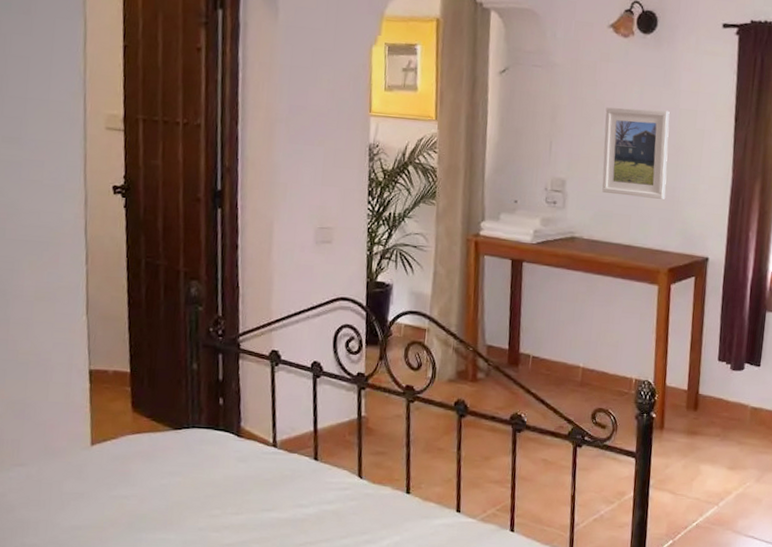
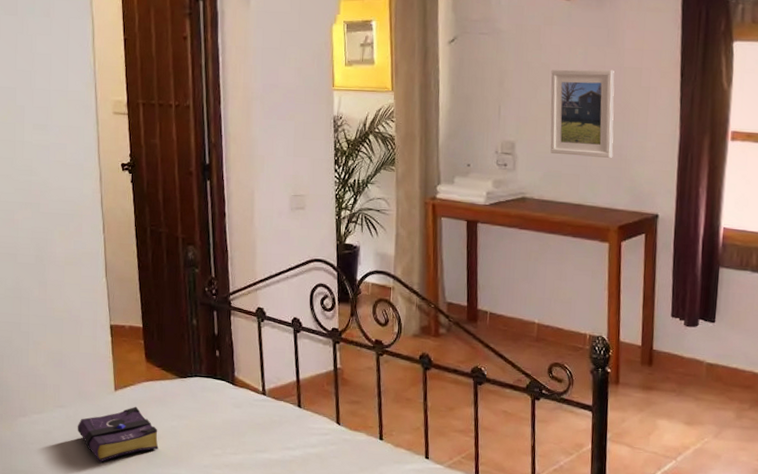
book: none [40,463,144,529] -> present [77,406,159,462]

